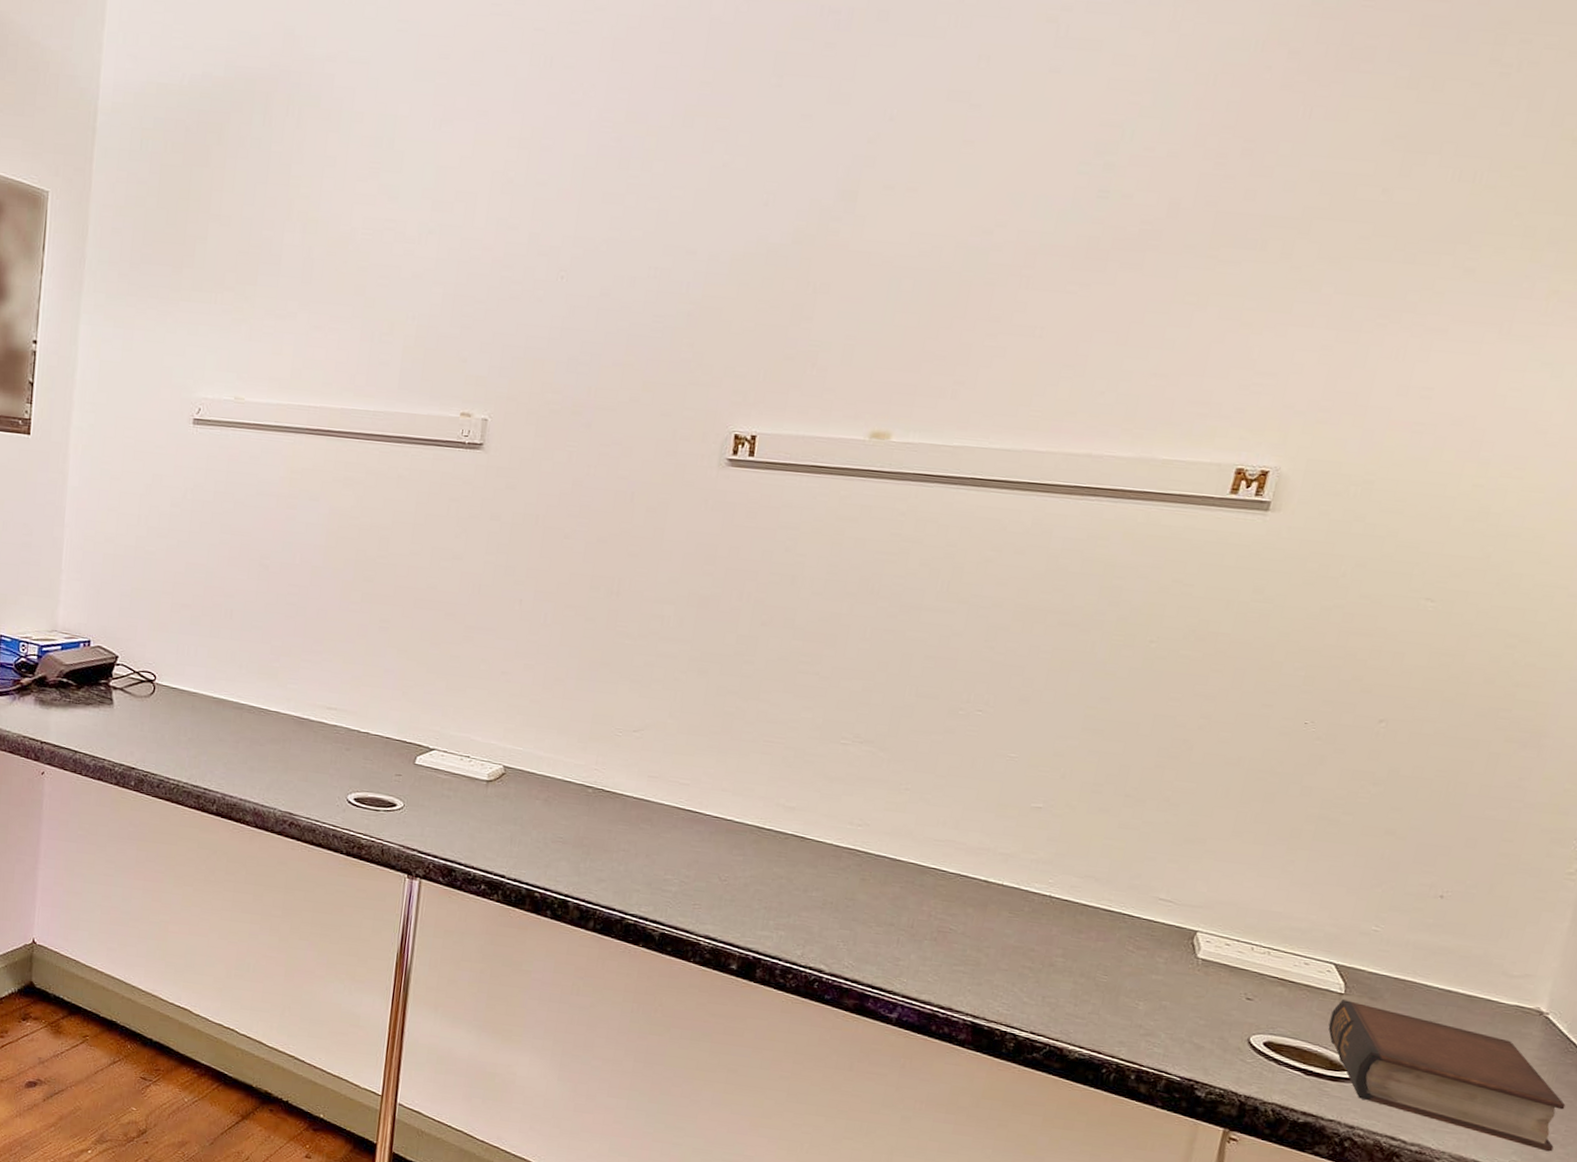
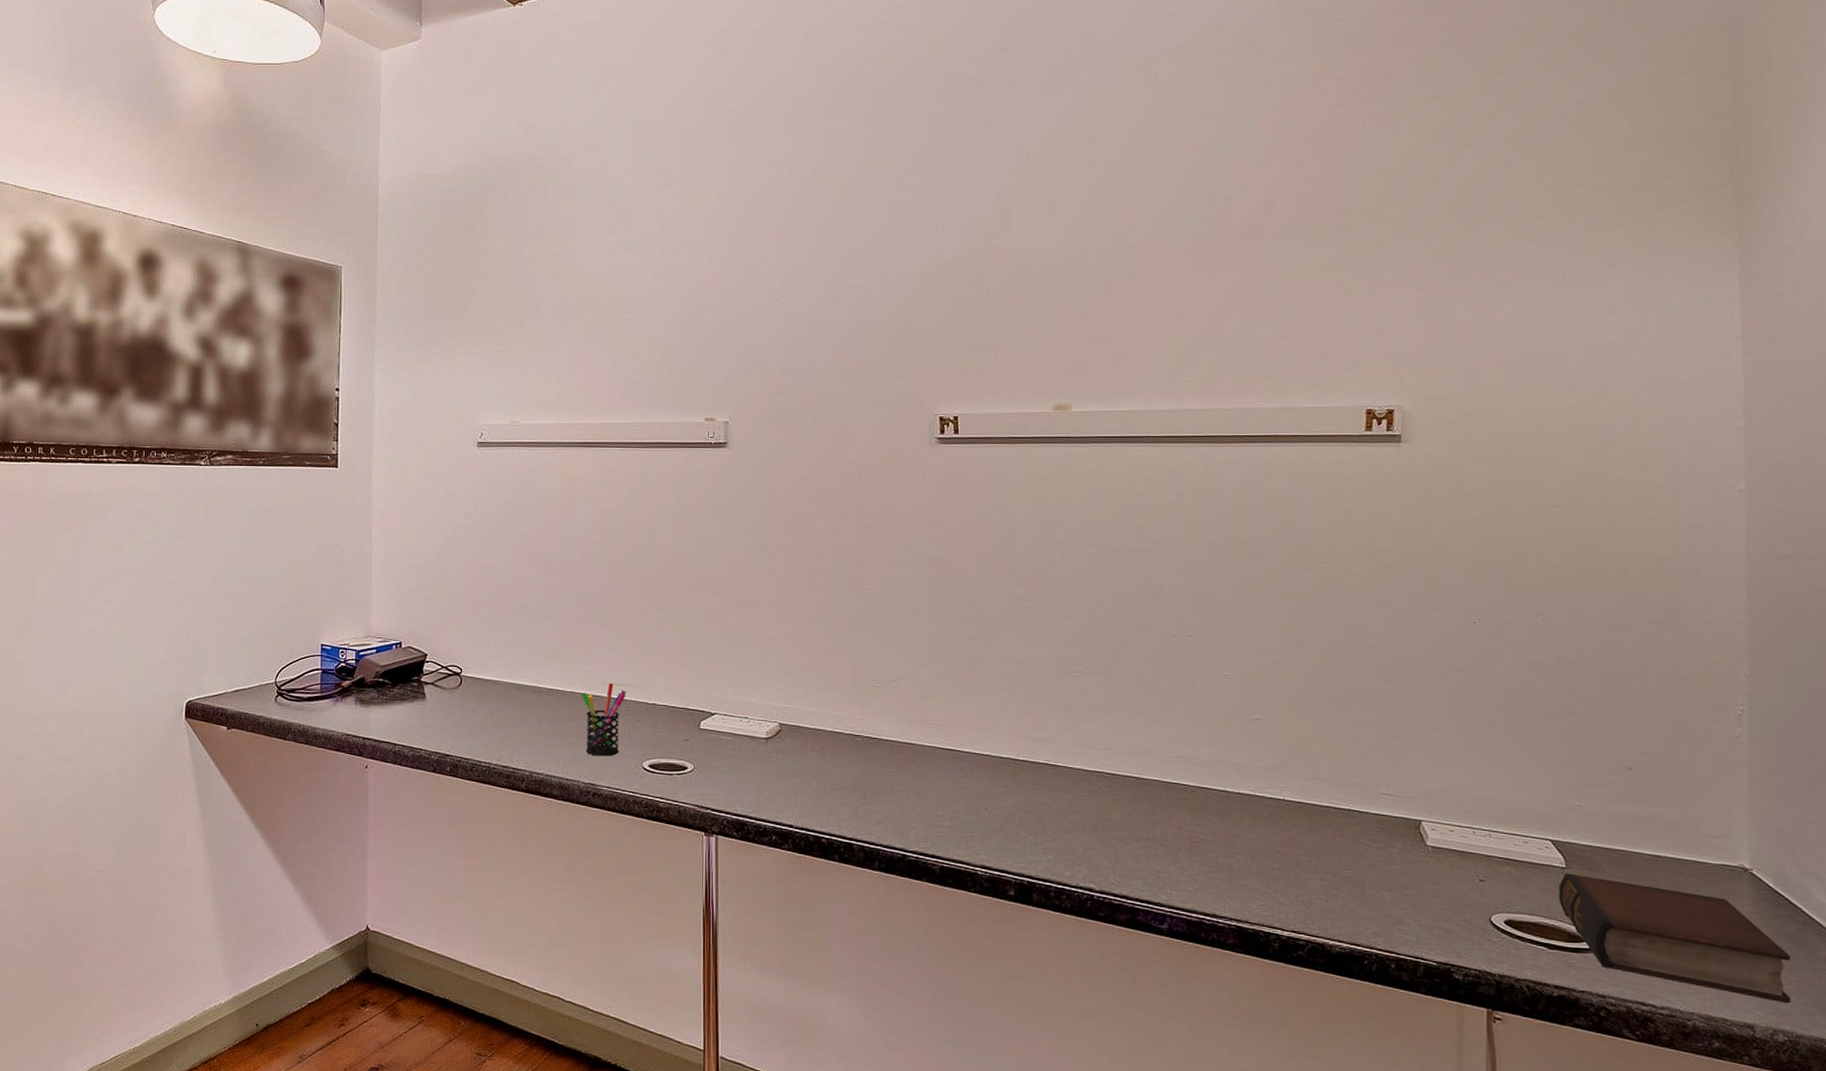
pen holder: none [286,706,337,785] -> present [581,683,626,757]

